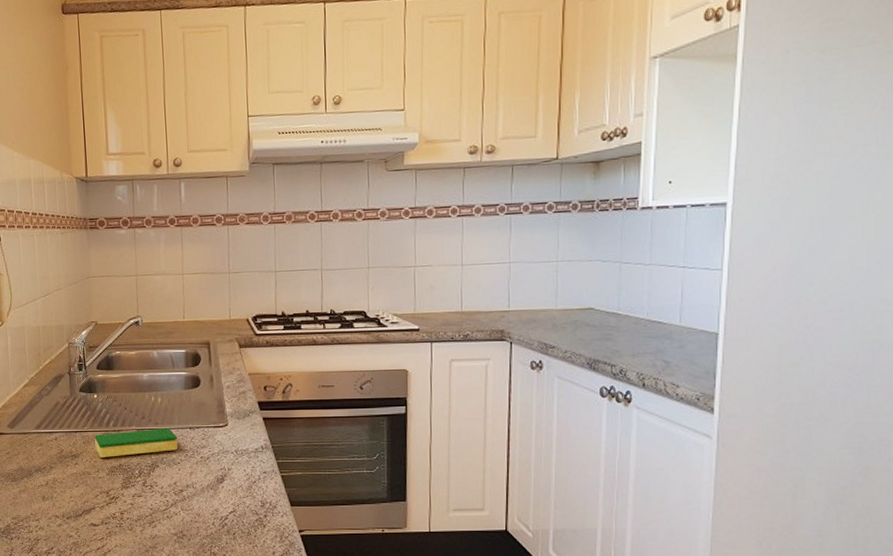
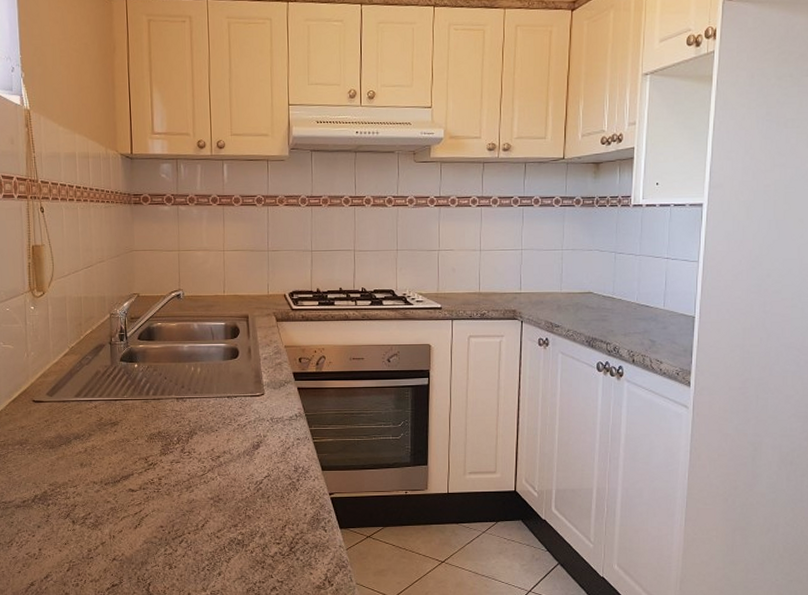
dish sponge: present [95,428,178,458] -> none [134,397,216,425]

